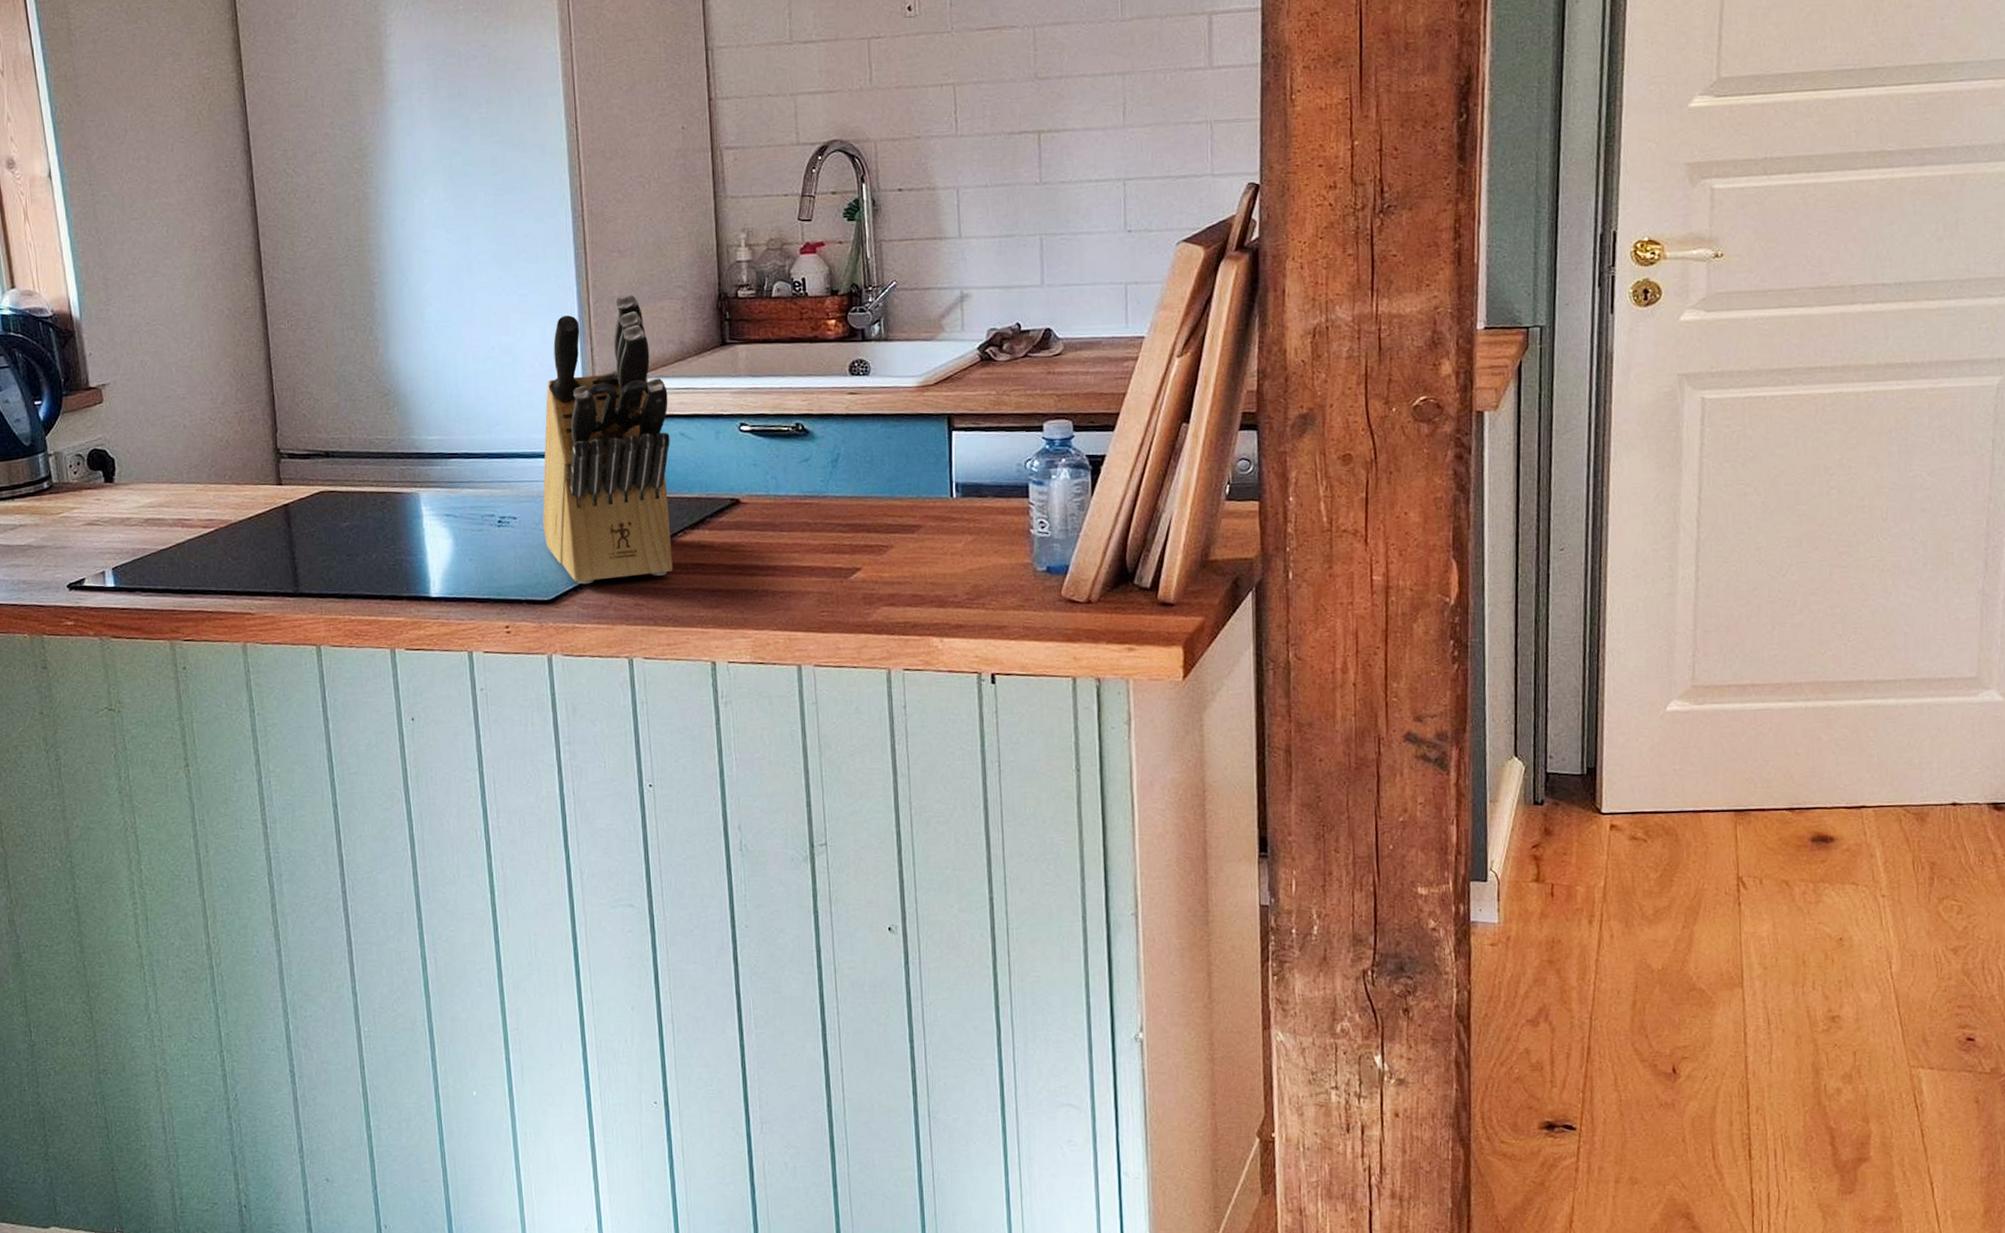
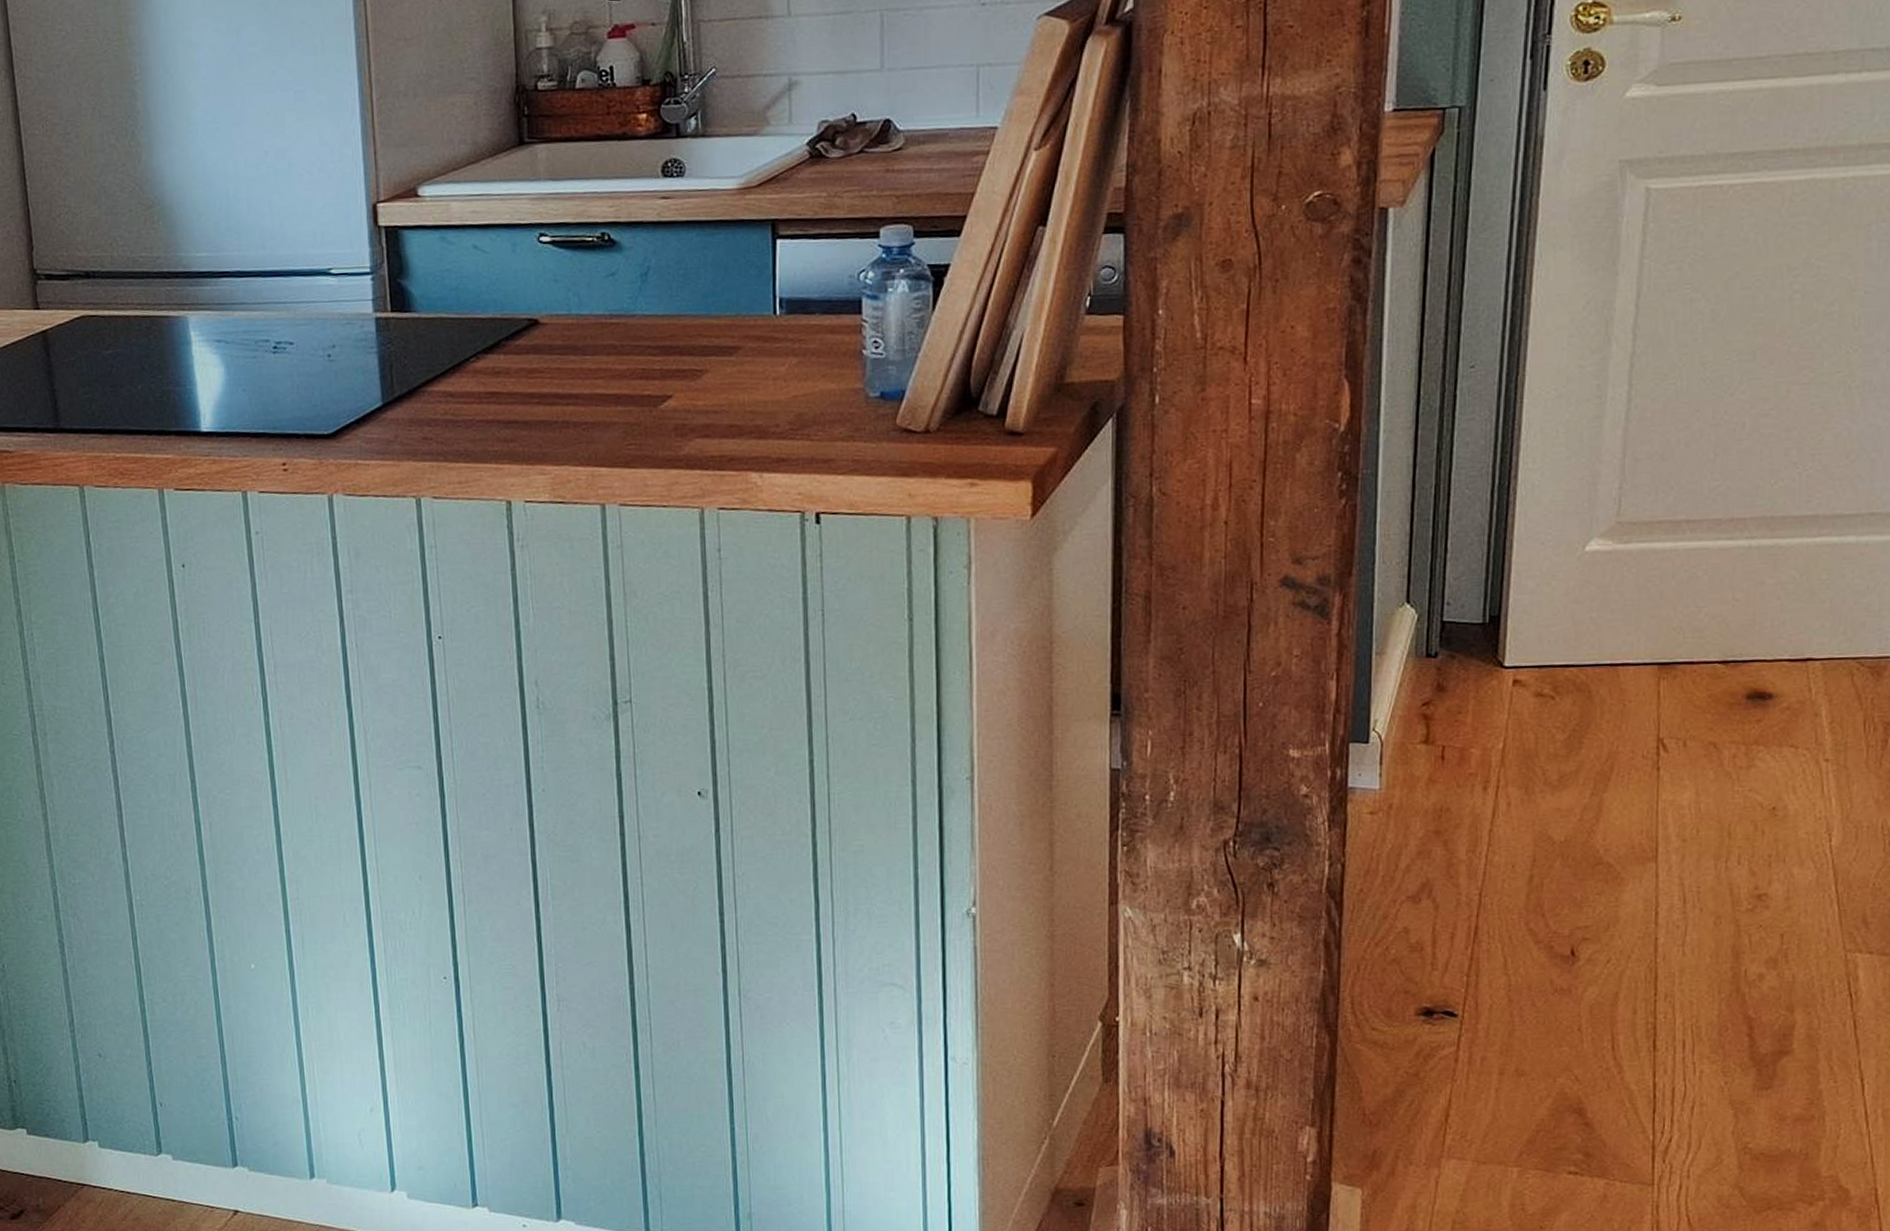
knife block: present [542,293,673,585] -> none [322,87,465,417]

